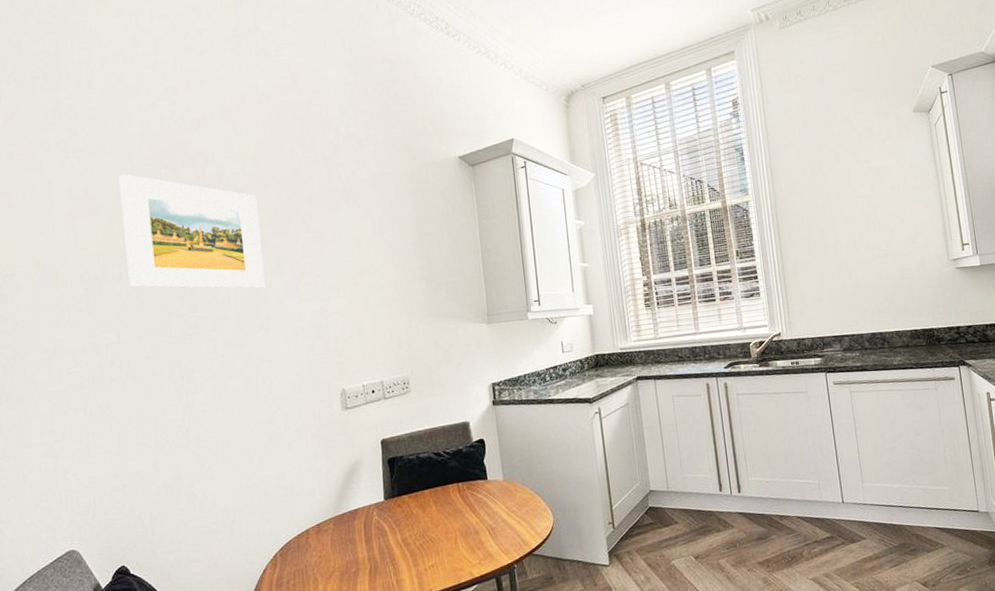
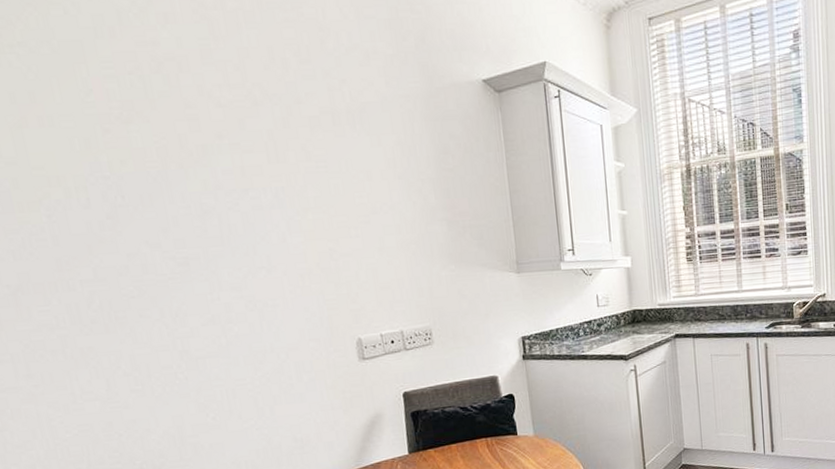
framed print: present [118,174,265,289] -> none [72,78,263,224]

